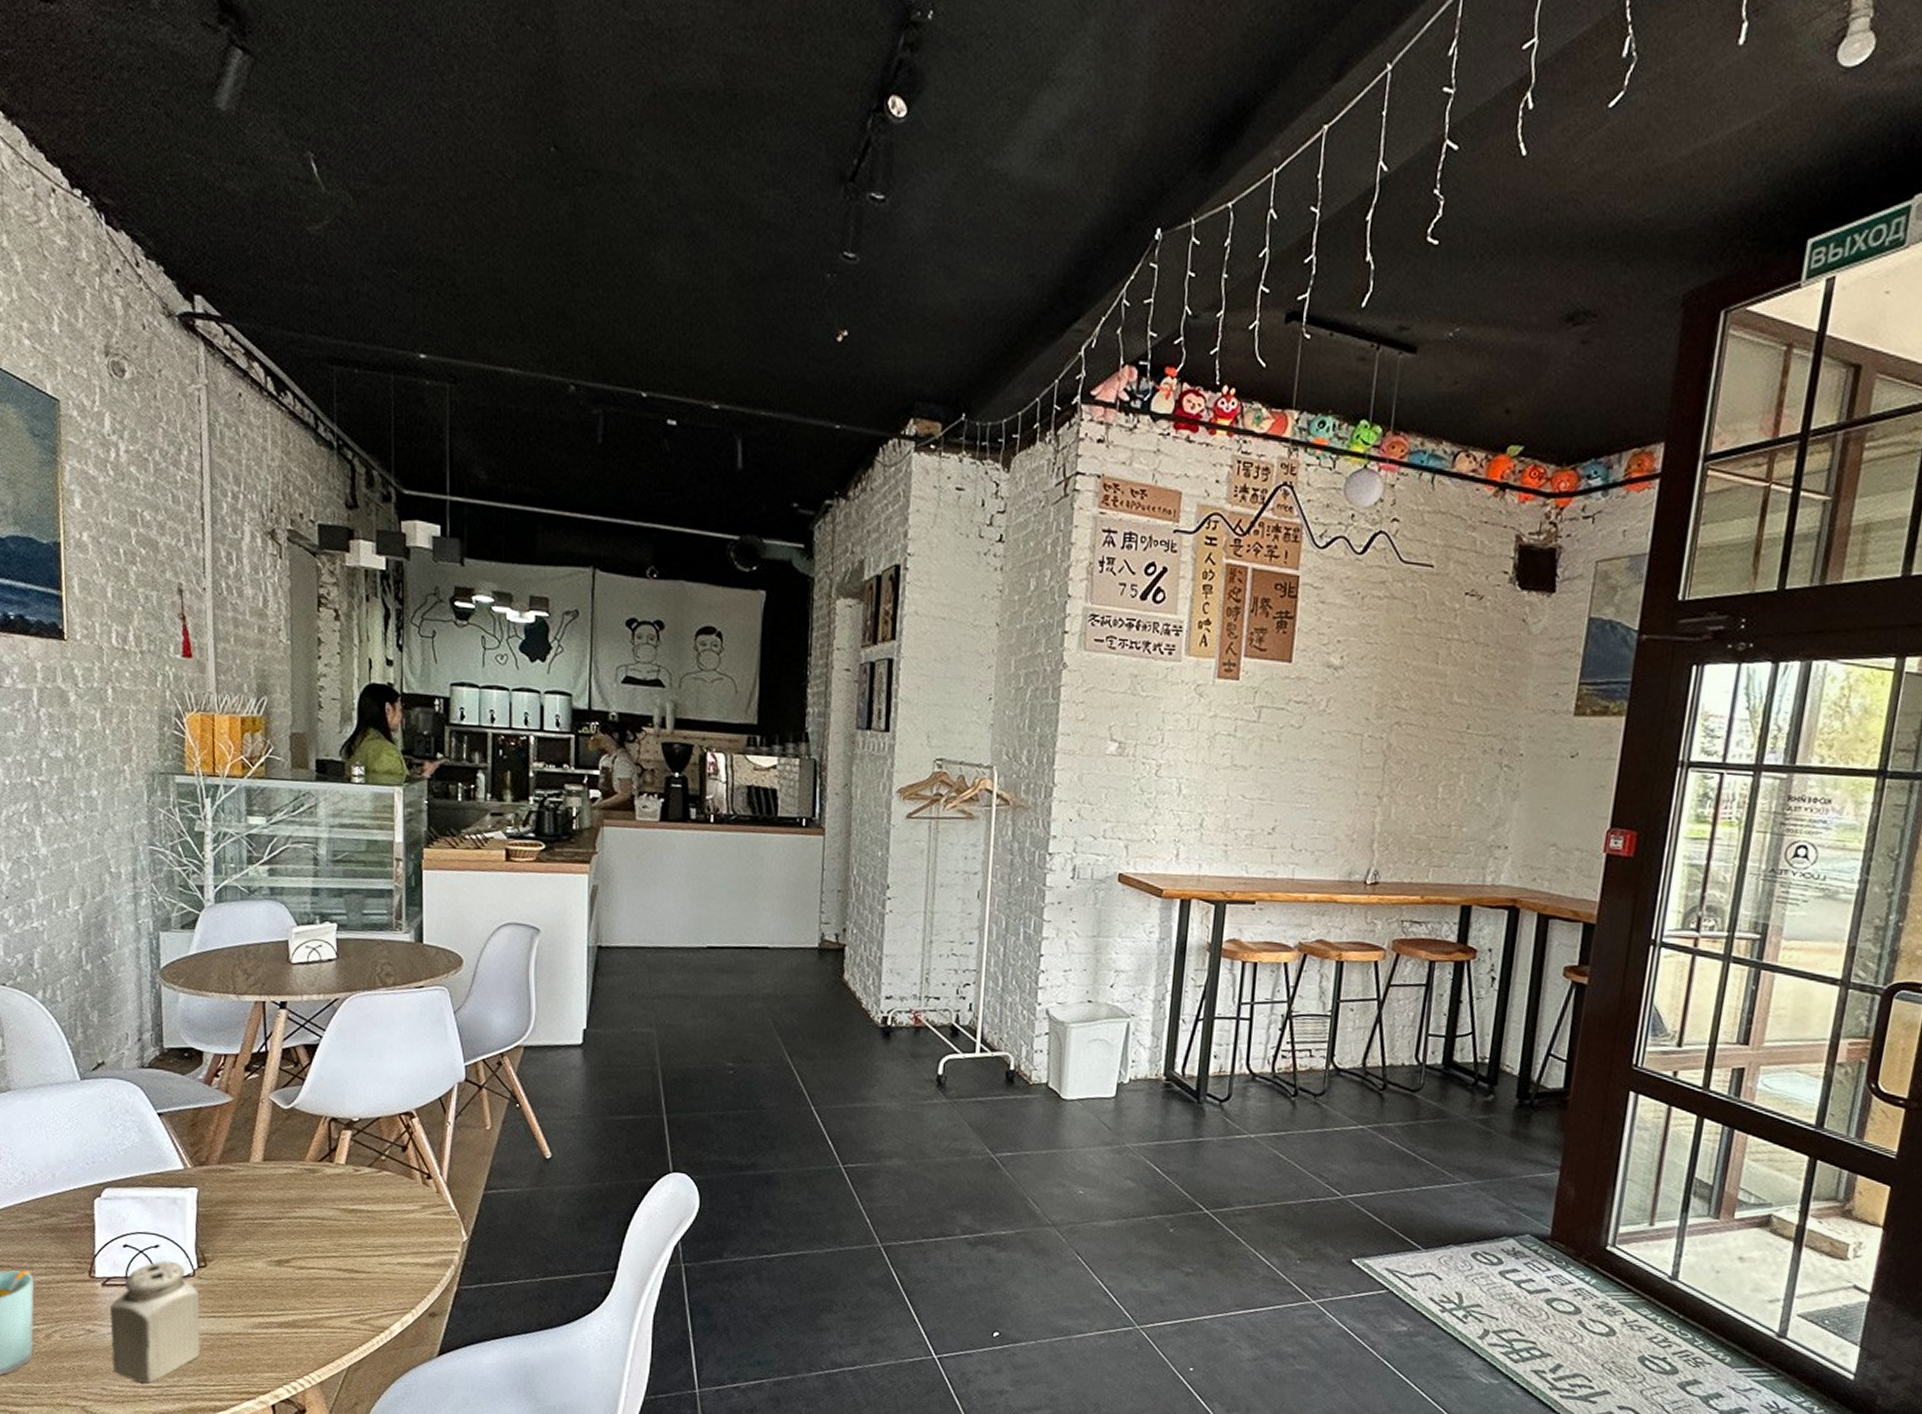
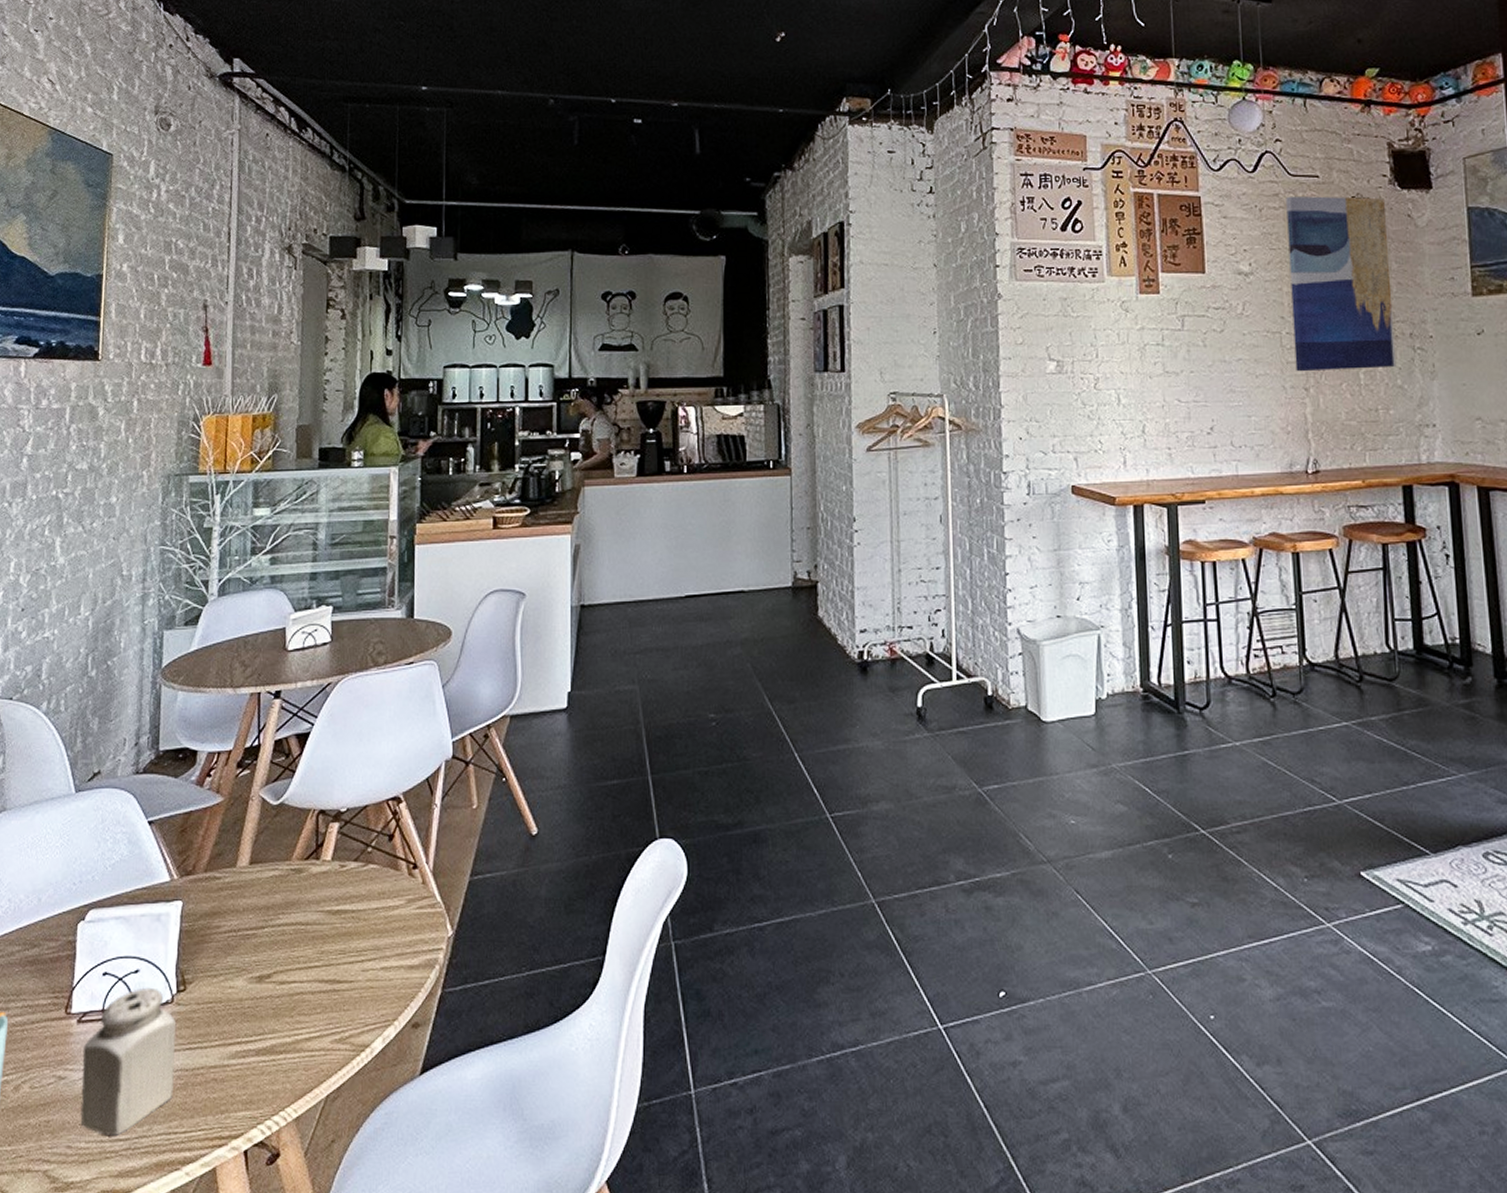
wall art: none [1372,585,1502,783] -> present [1286,196,1397,372]

